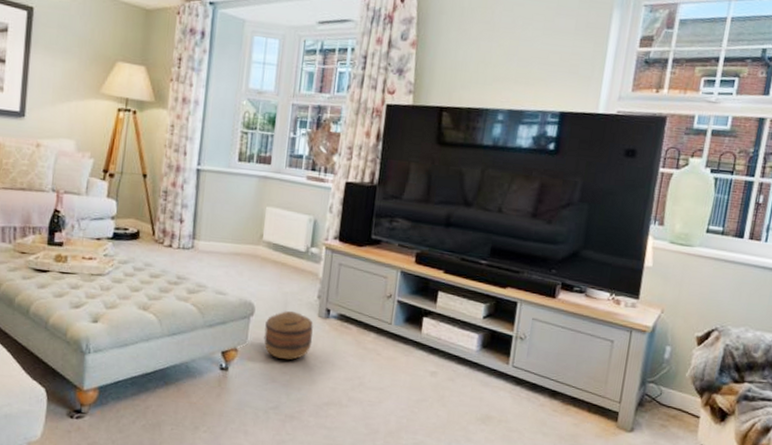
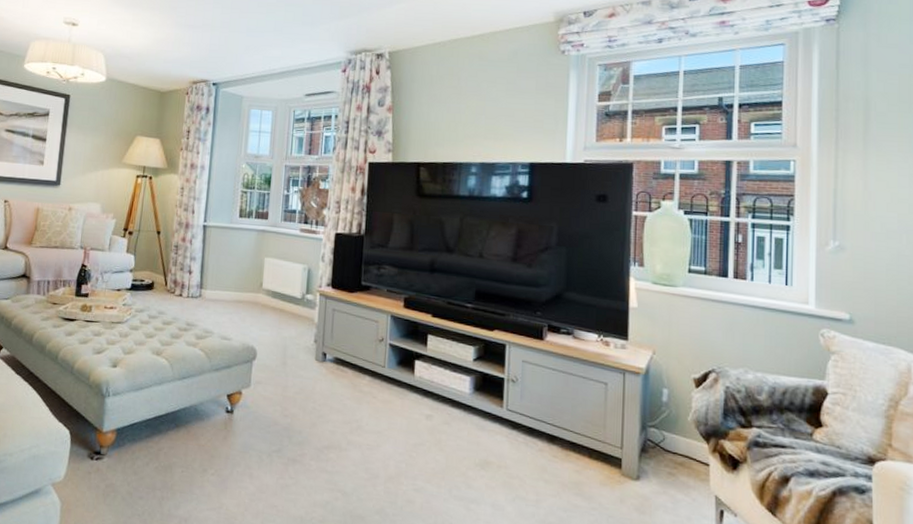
basket: present [264,311,313,360] -> none [266,355,311,403]

